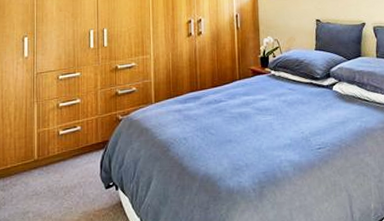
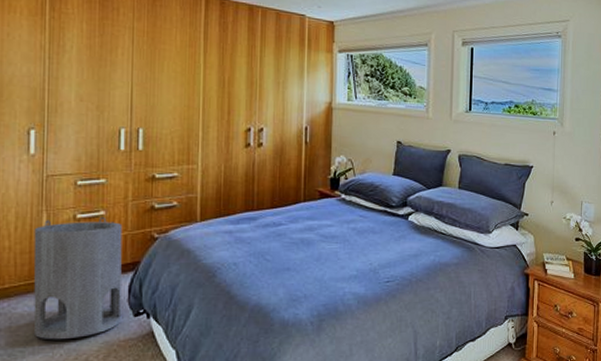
cylinder: none [28,105,96,212] -> present [33,217,123,340]

